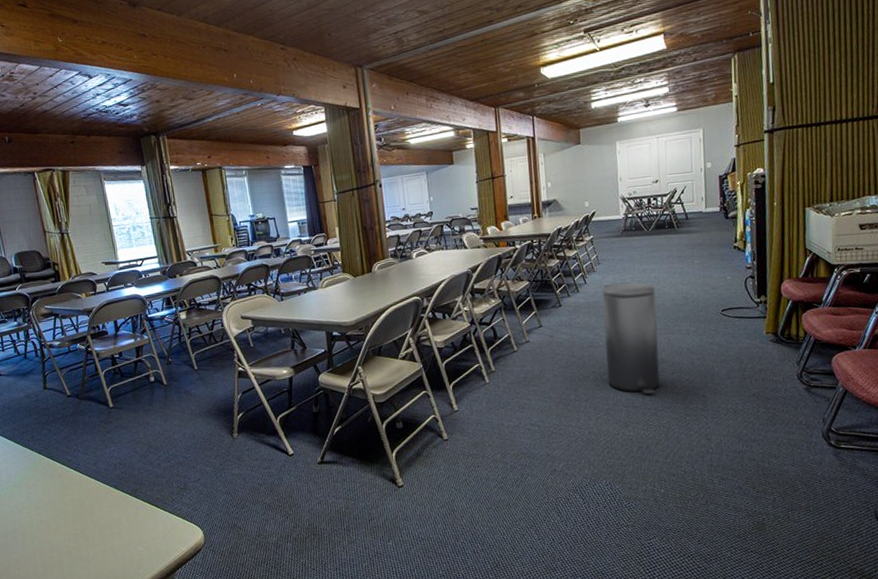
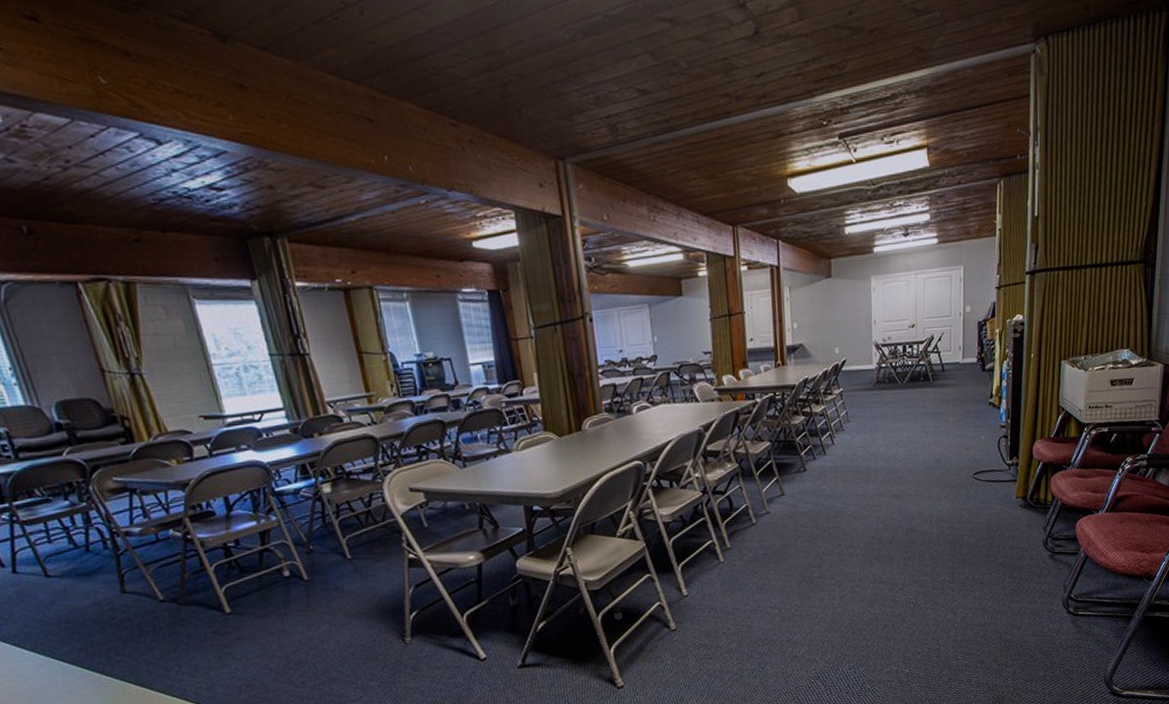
pedal bin: present [601,282,661,394] -> none [850,443,909,568]

